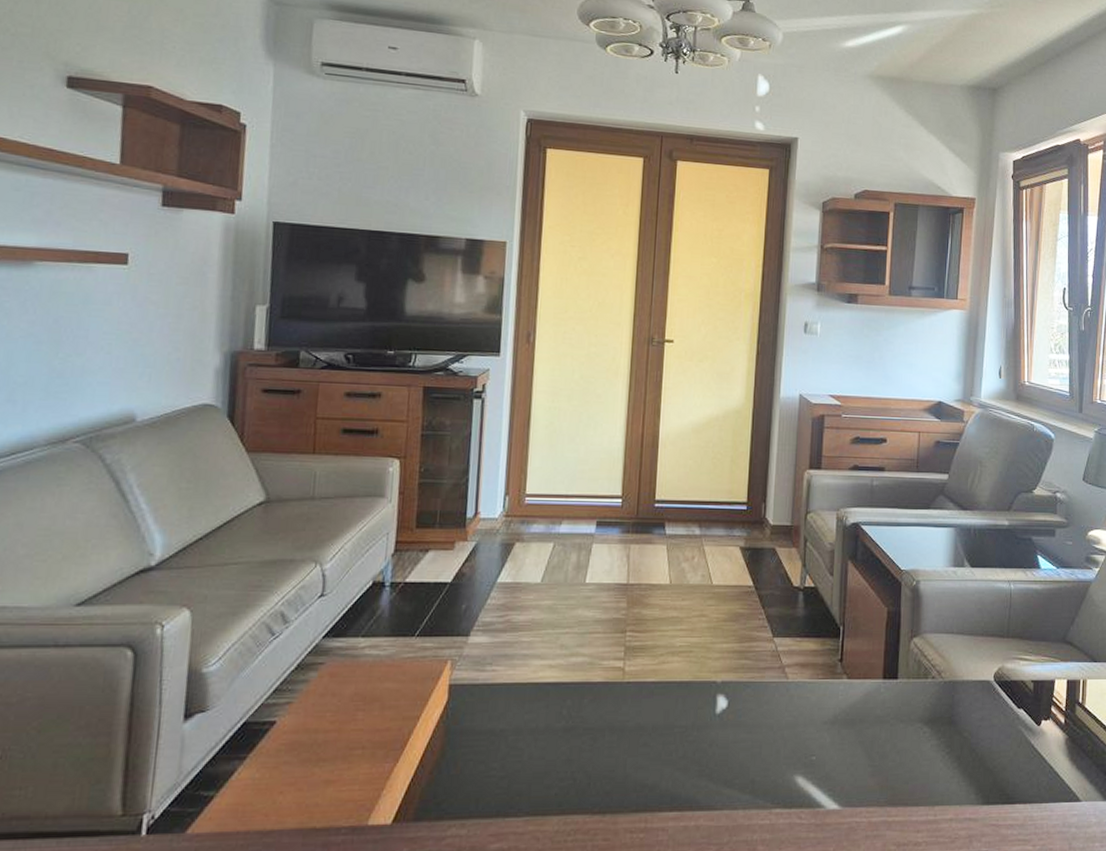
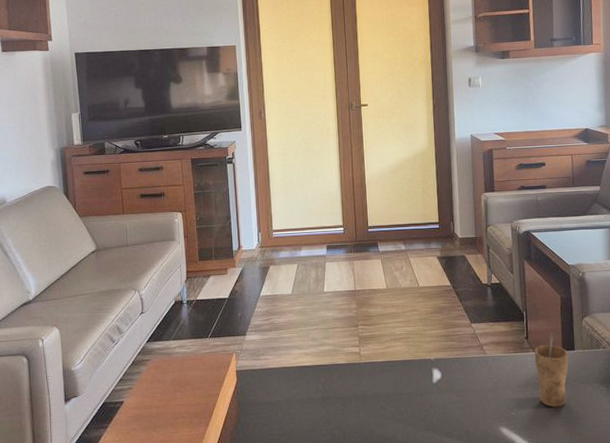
cup: none [847,655,889,752] -> present [534,333,569,407]

